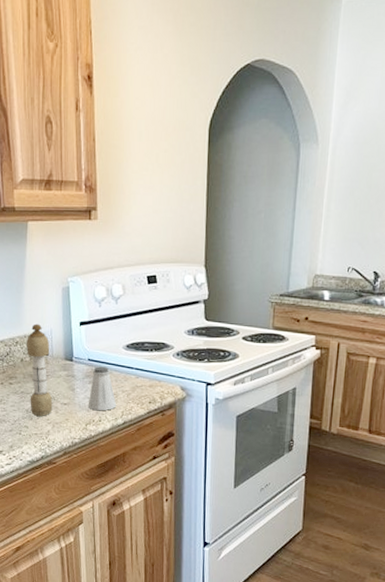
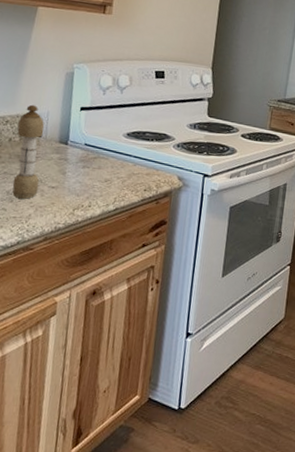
saltshaker: present [88,367,116,410] -> none [78,152,110,196]

